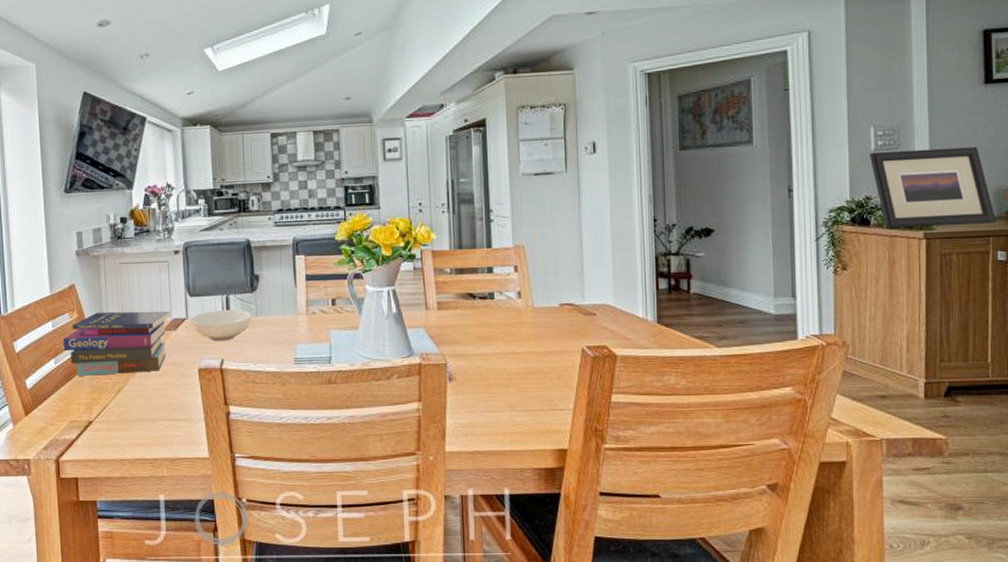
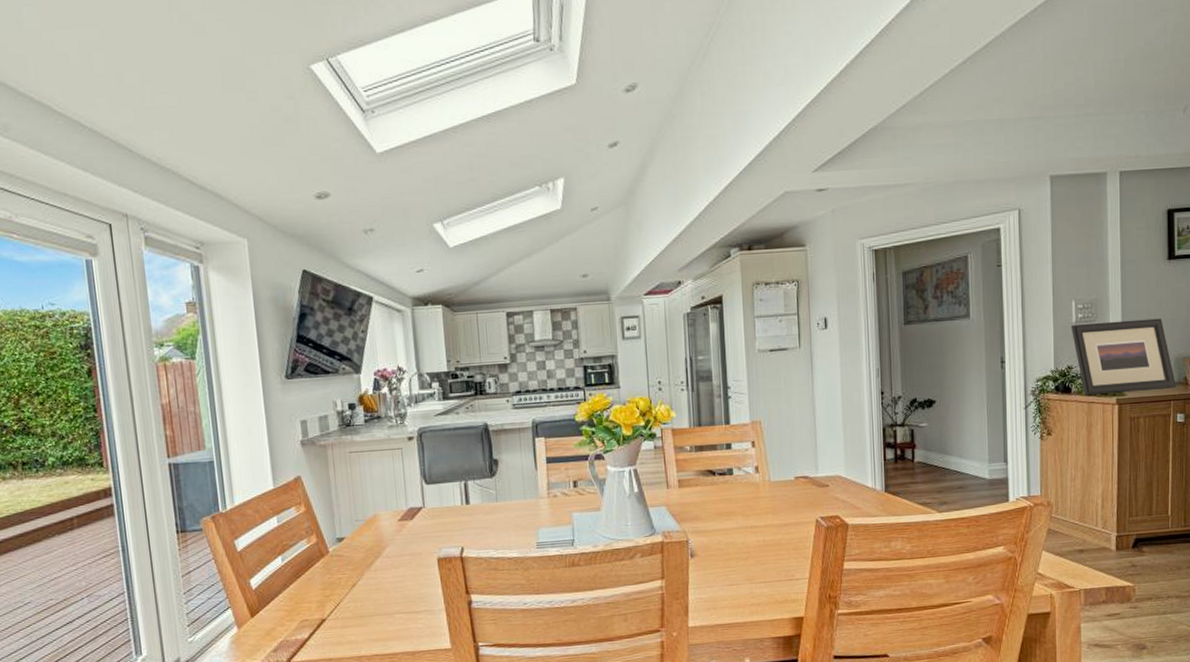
books: present [63,311,172,376] -> none [289,500,407,573]
bowl: present [191,309,252,341] -> none [428,495,493,529]

